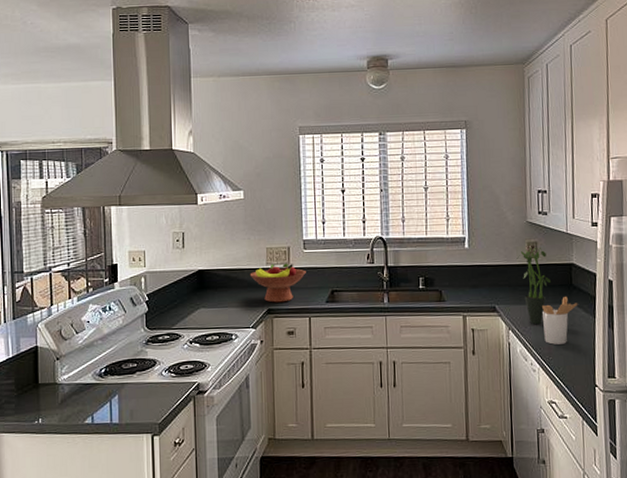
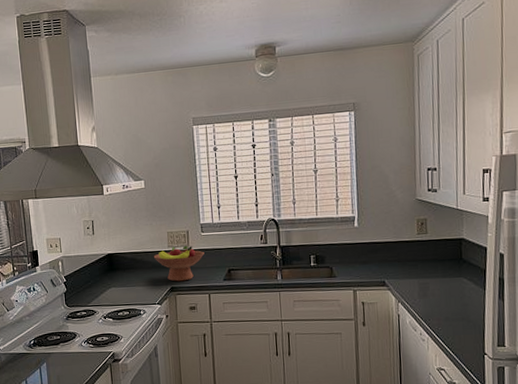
potted plant: present [517,247,551,325] -> none [406,223,440,298]
utensil holder: present [542,296,578,345] -> none [431,269,468,316]

